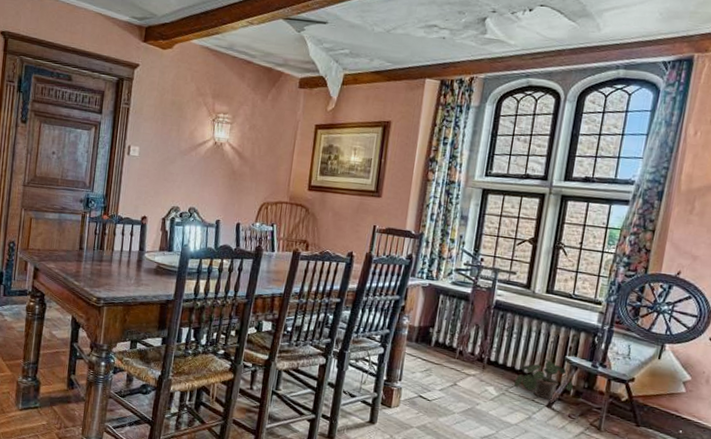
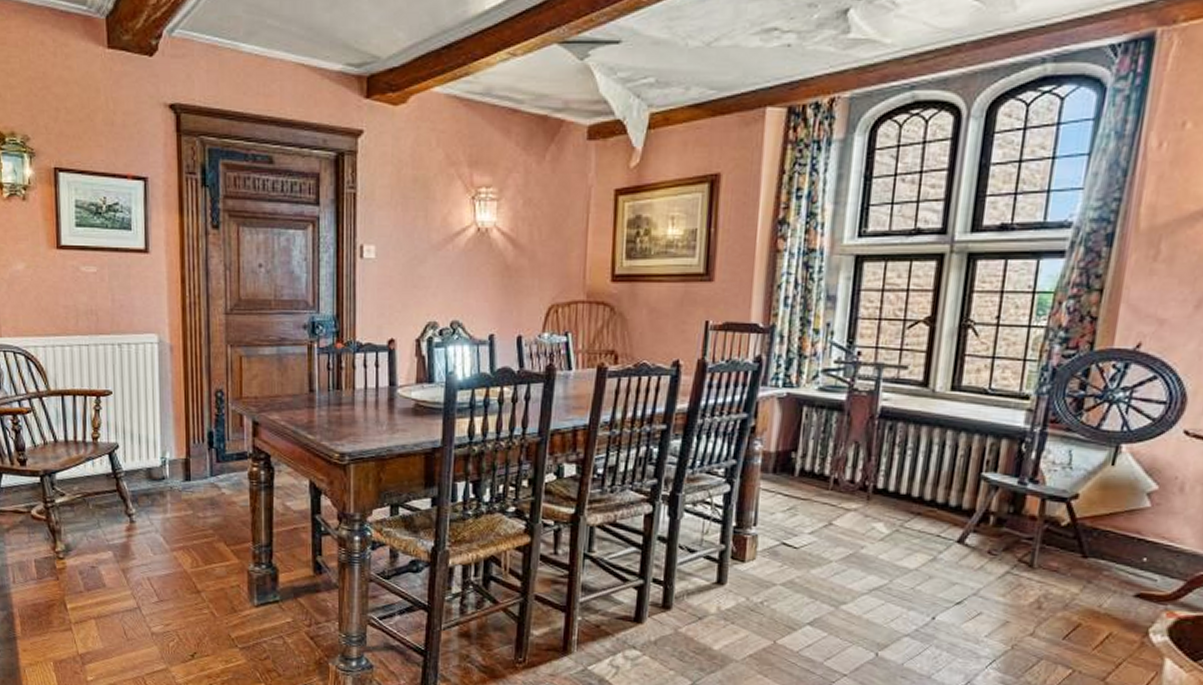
potted plant: present [514,359,574,400] -> none [911,479,994,533]

